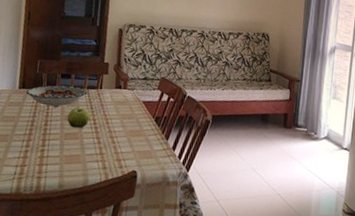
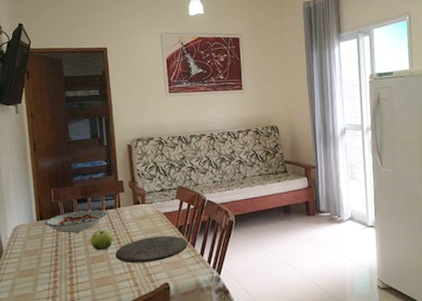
plate: none [89,122,163,148] -> present [115,235,189,264]

